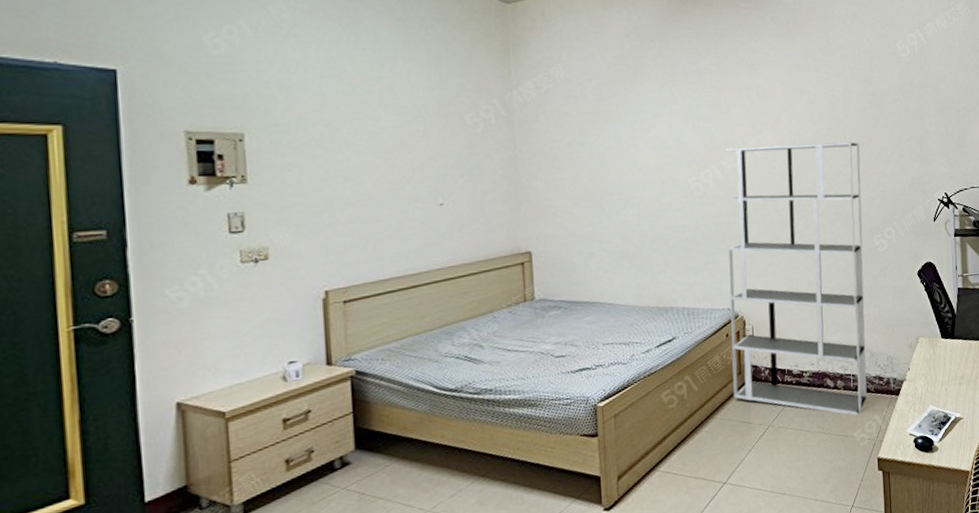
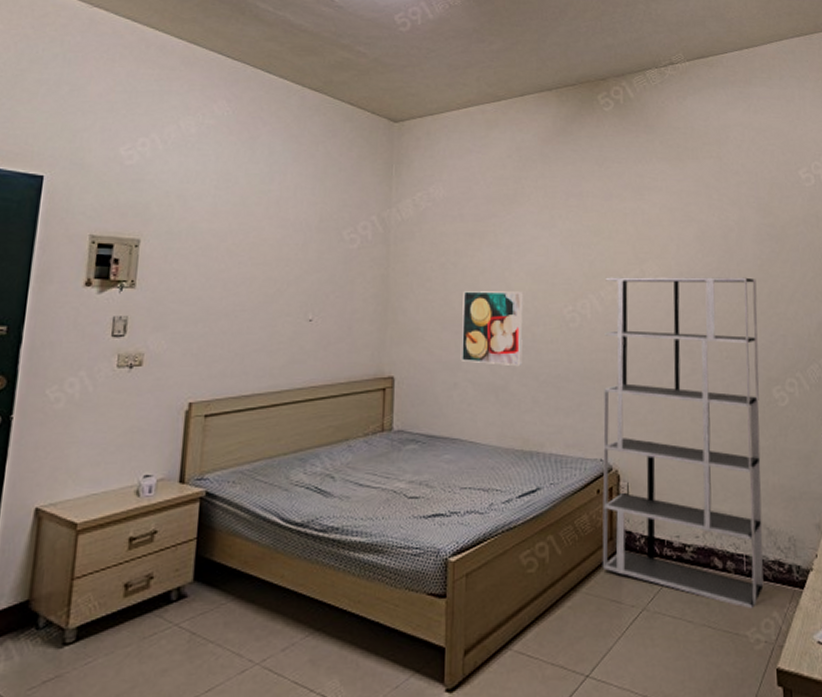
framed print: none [591,165,653,234] -> present [460,291,524,367]

